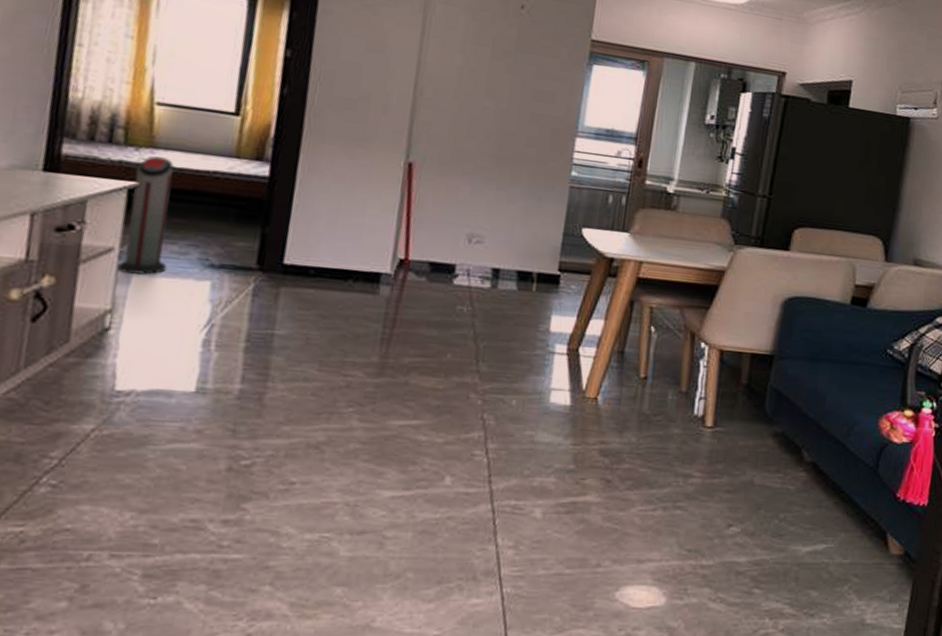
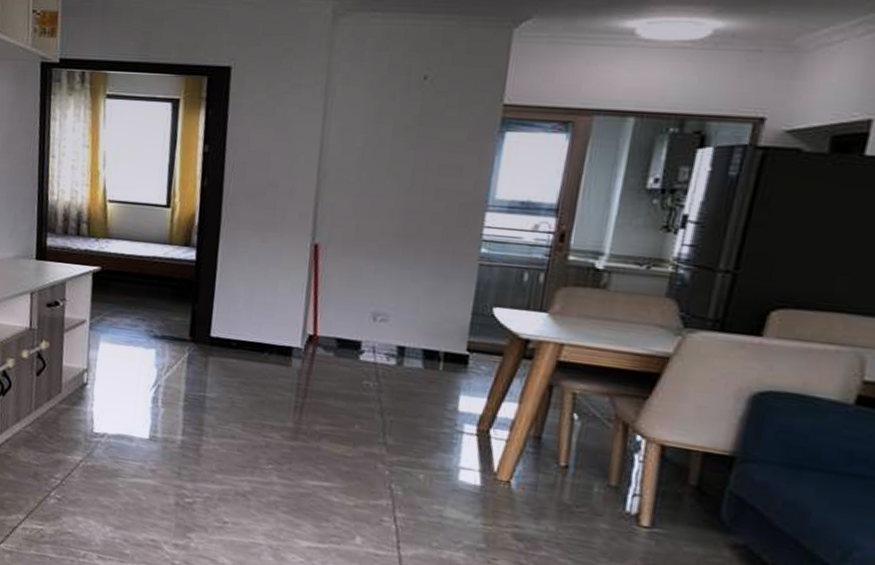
air purifier: present [116,156,174,276] -> none [88,245,124,343]

